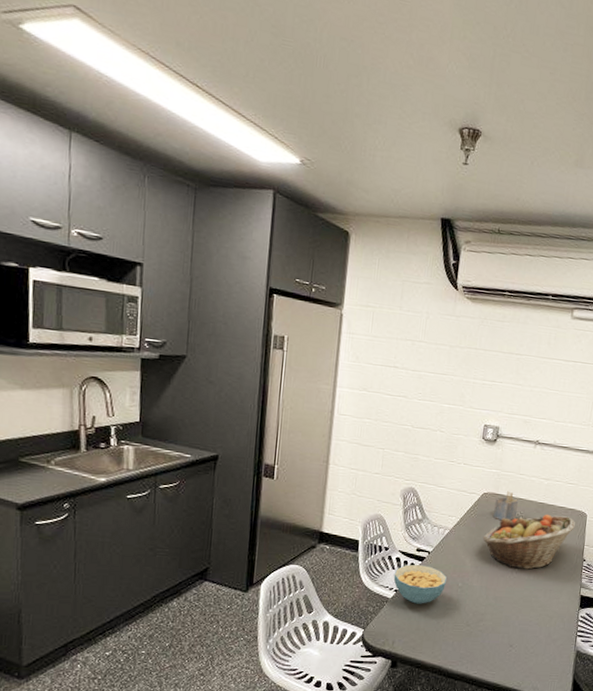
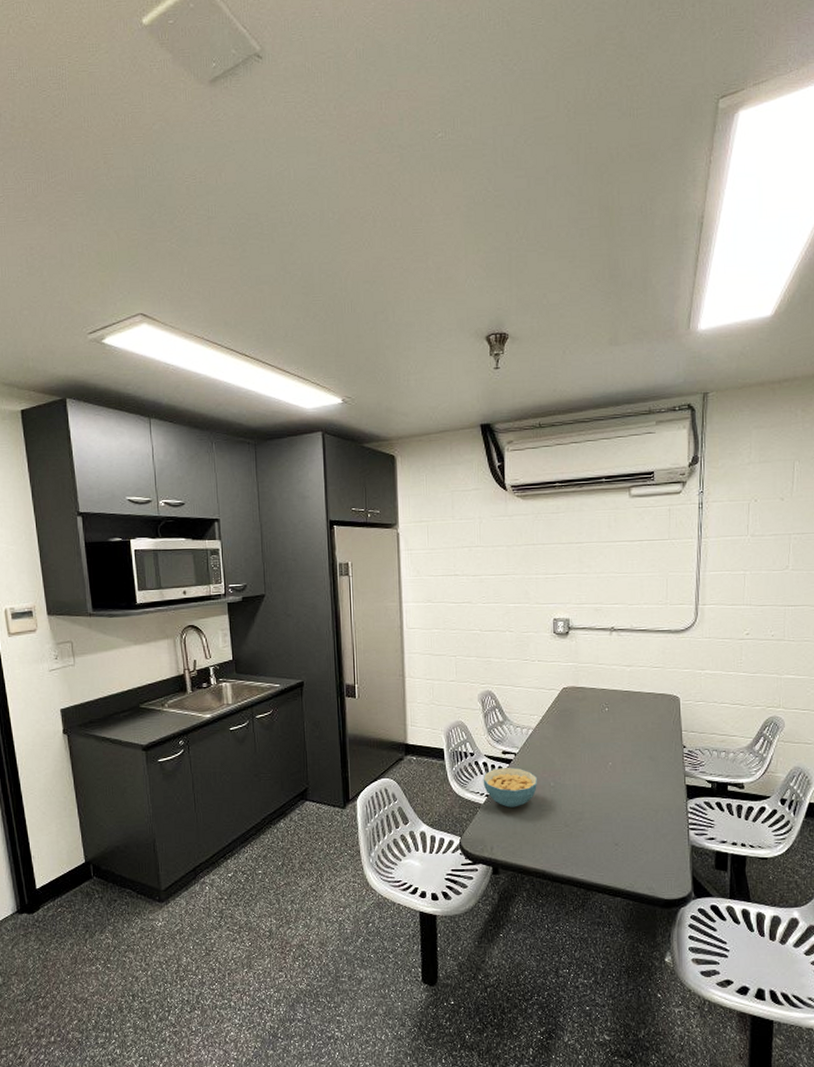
fruit basket: present [482,514,575,570] -> none [569,702,668,763]
napkin holder: present [493,491,519,521] -> none [576,683,602,714]

